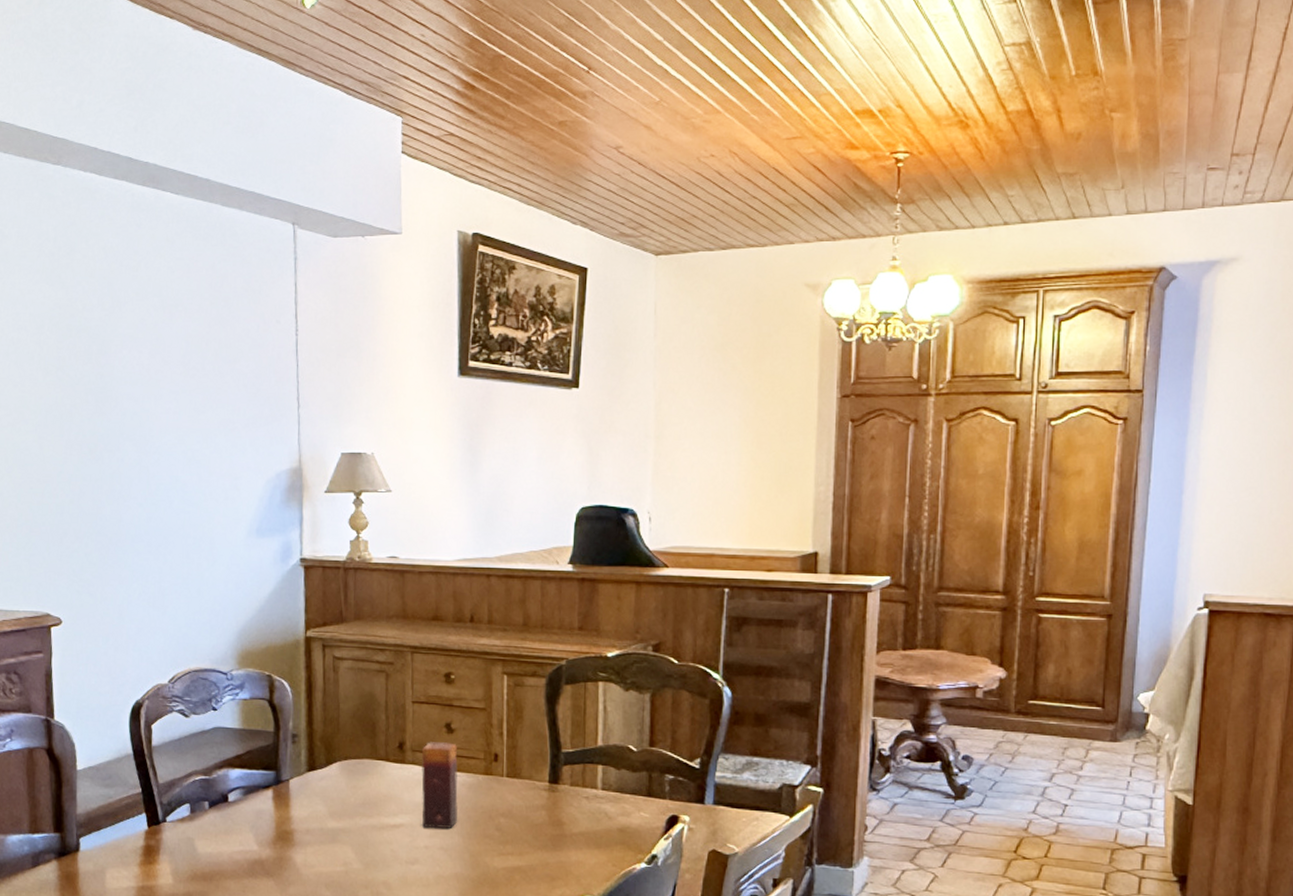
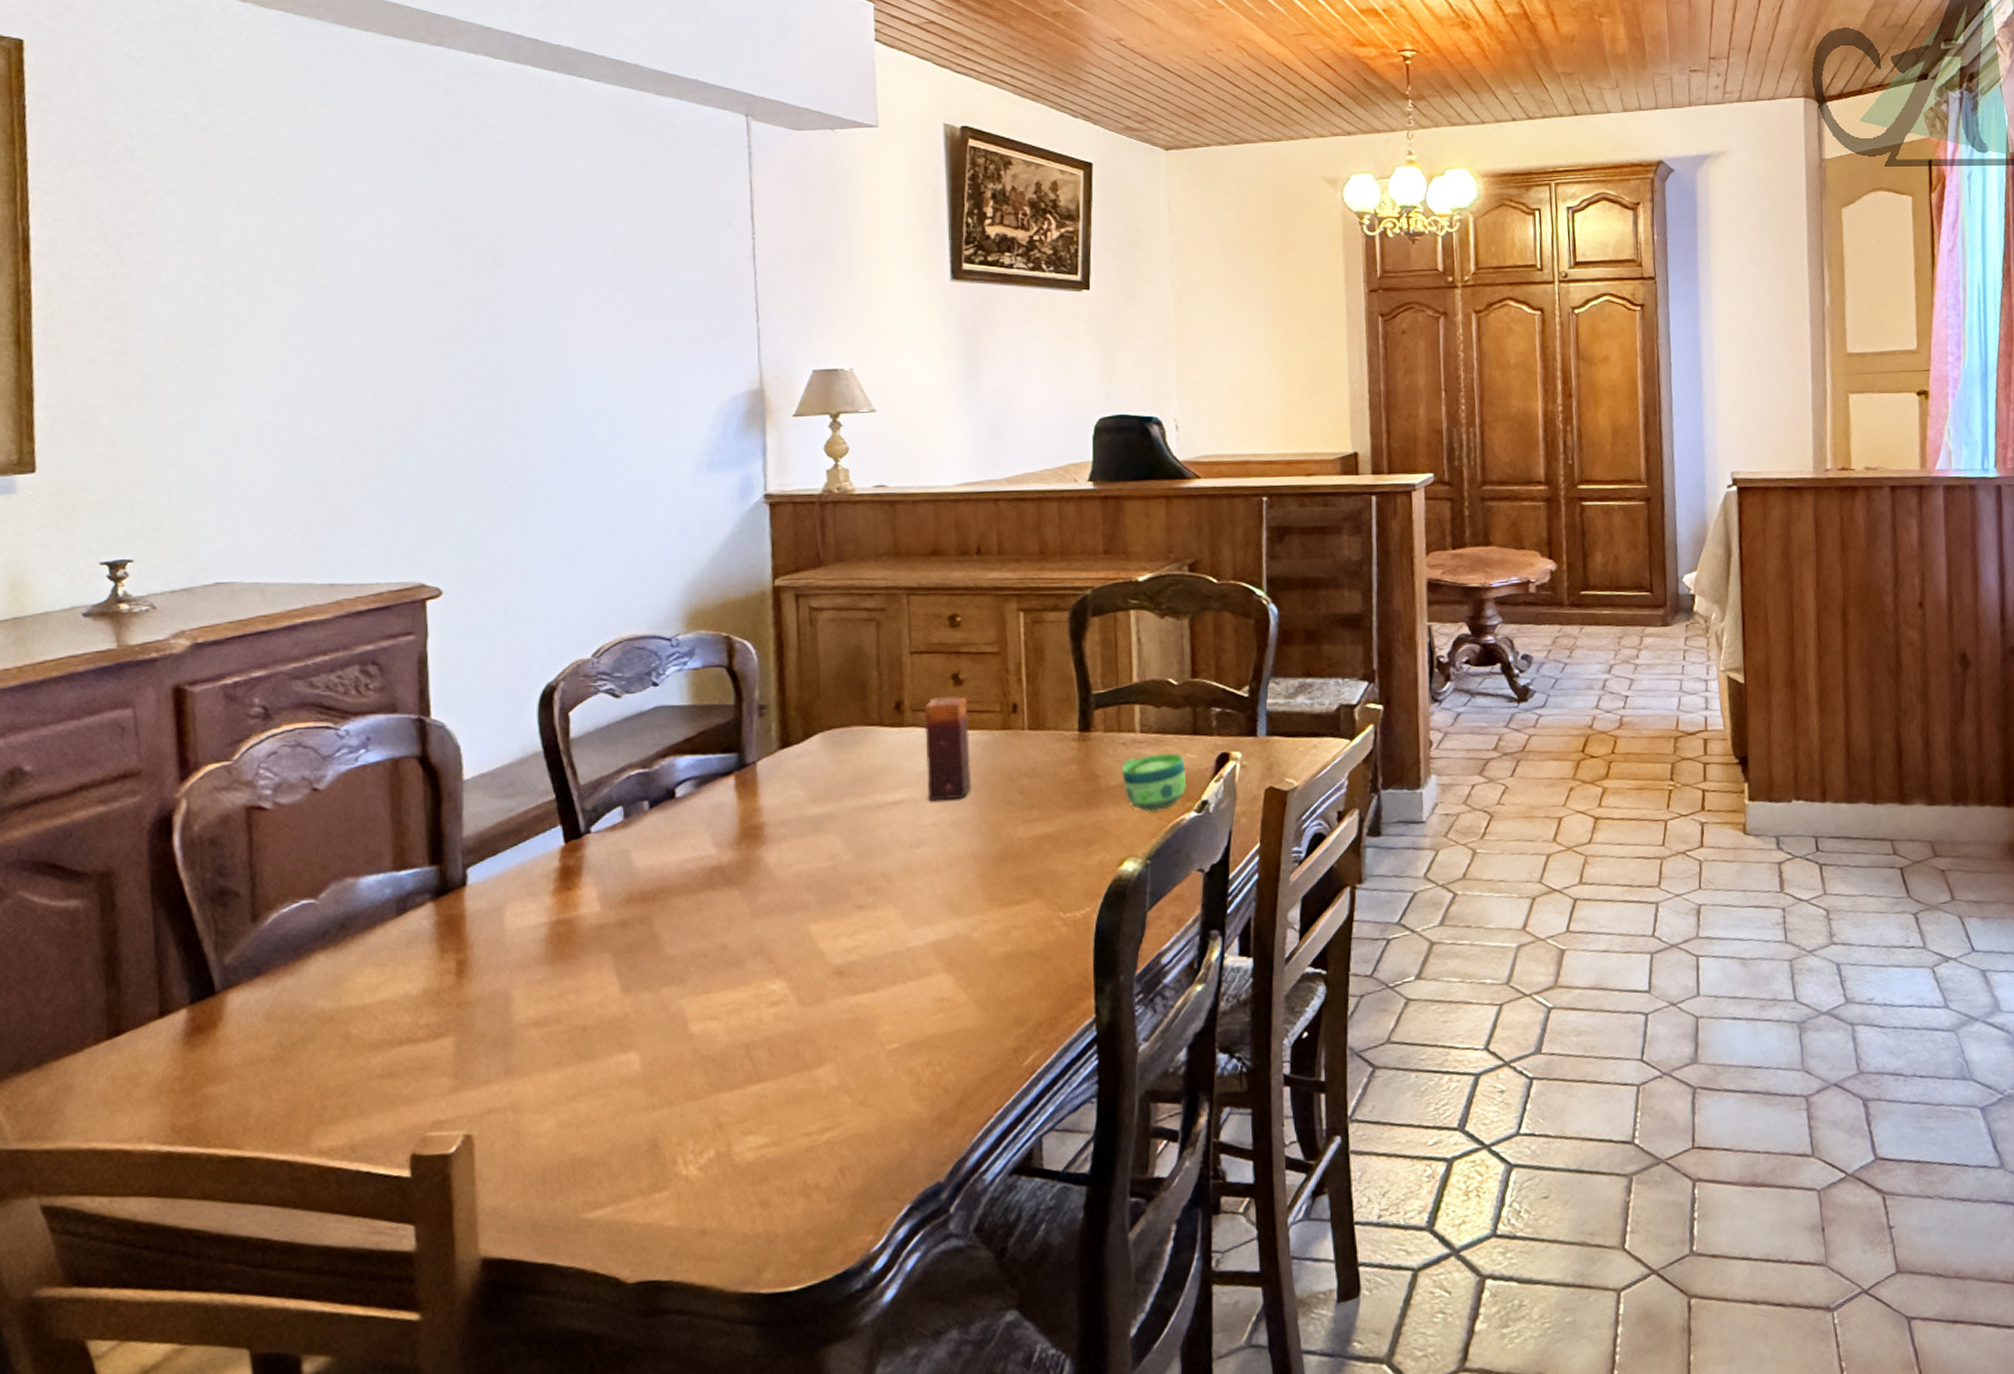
cup: none [584,809,639,860] -> present [1122,752,1186,813]

